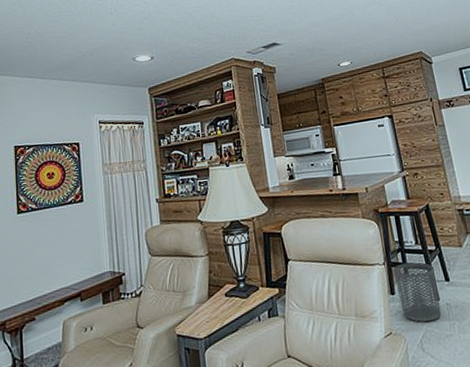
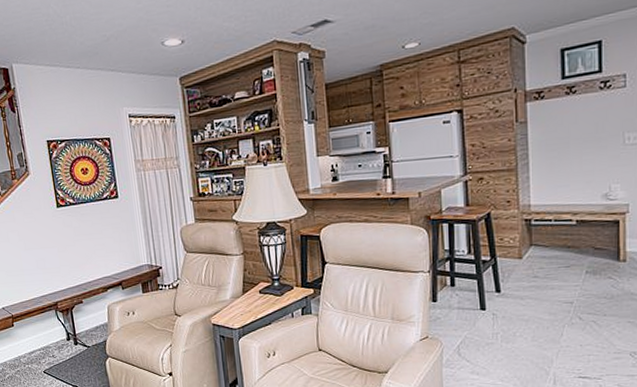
waste bin: present [393,262,442,322] -> none [439,272,486,330]

